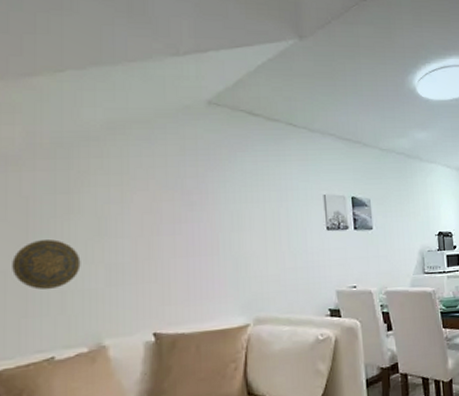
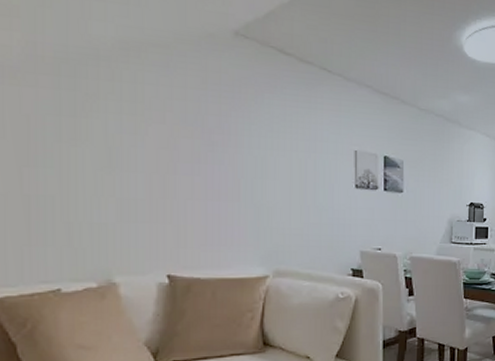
decorative plate: present [12,239,81,290] -> none [12,165,89,220]

